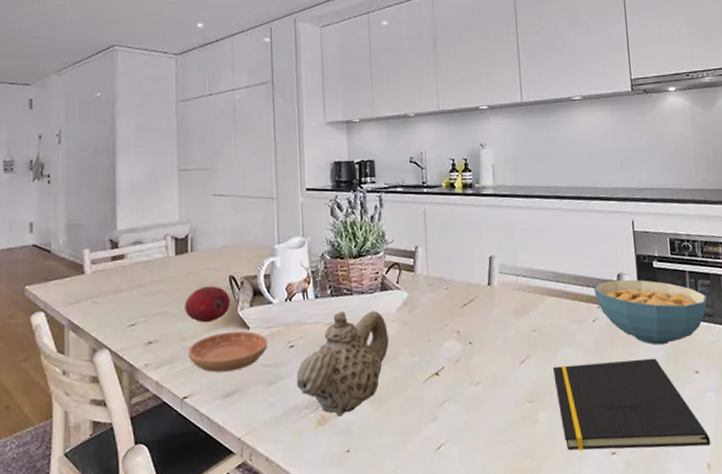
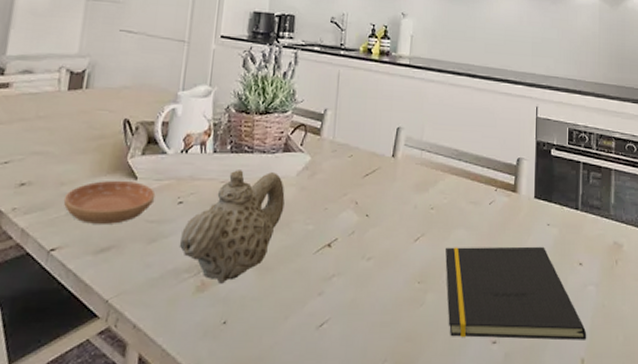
fruit: present [185,286,231,323] -> none [68,128,122,168]
cereal bowl: present [594,279,707,345] -> none [494,164,597,234]

